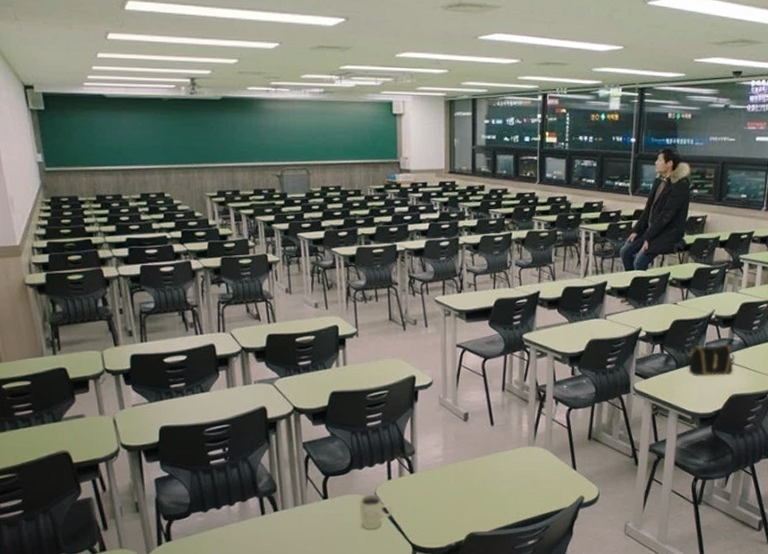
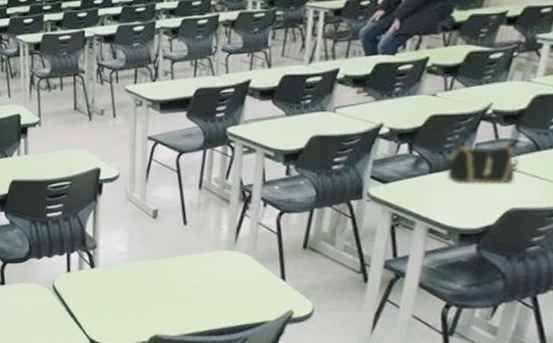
mug: present [359,495,392,531] -> none [36,284,70,321]

